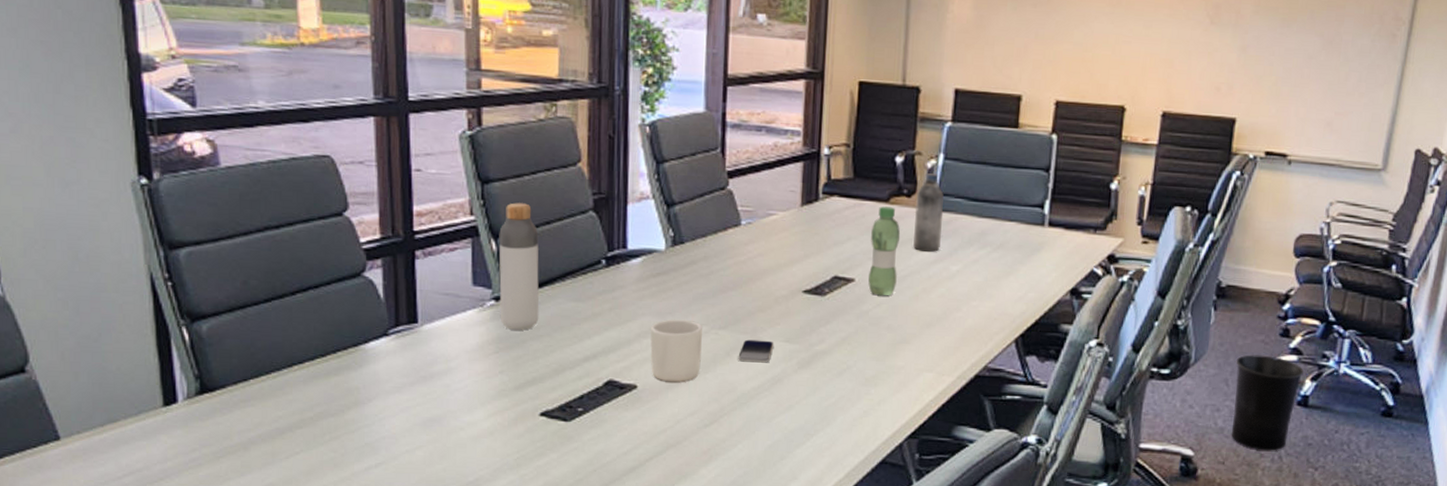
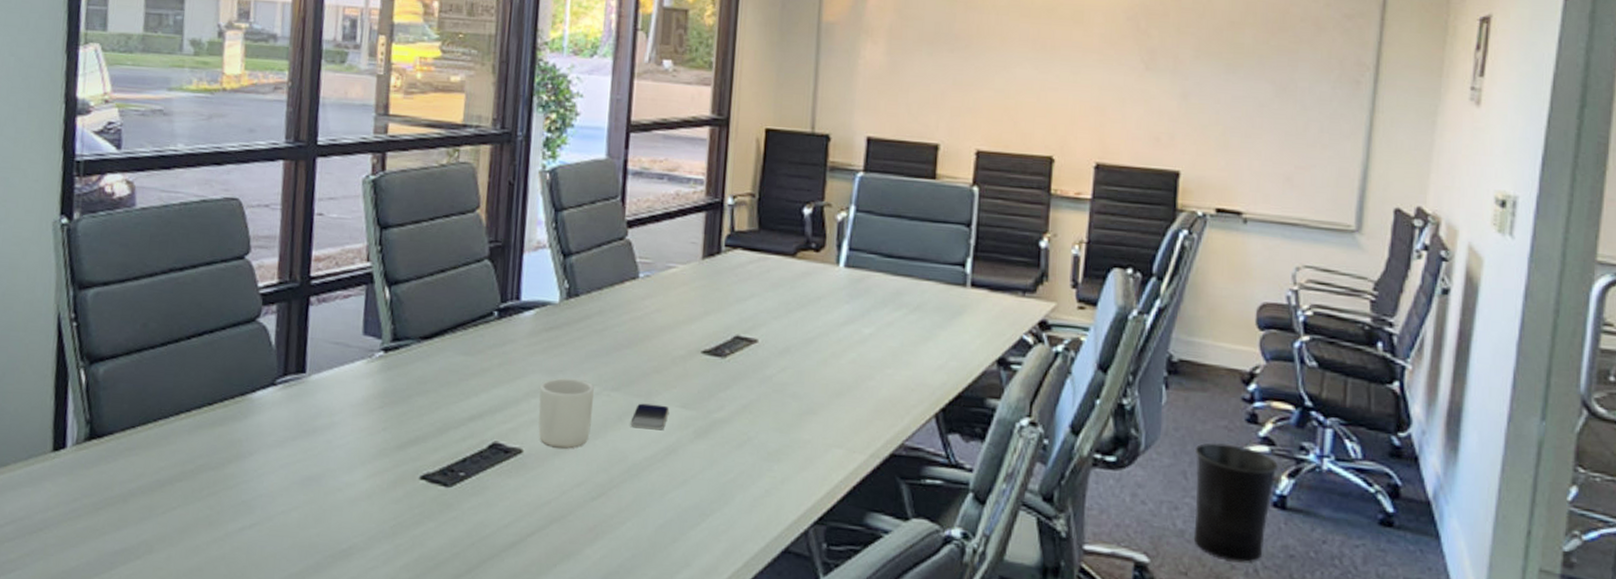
bottle: present [499,202,539,331] -> none [387,249,433,385]
water bottle: present [868,206,901,296] -> none [772,261,808,360]
water bottle: present [913,173,944,252] -> none [822,226,855,312]

